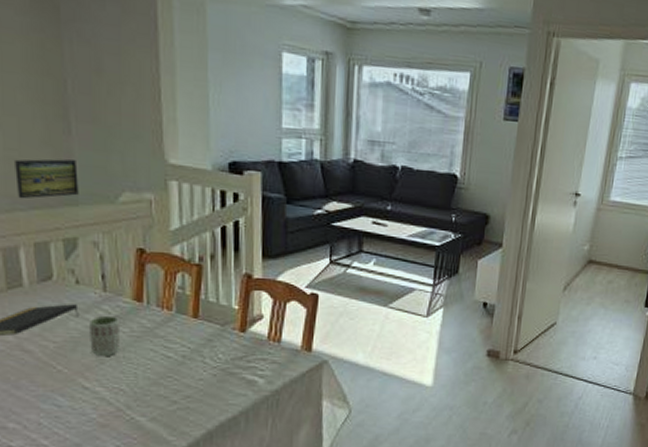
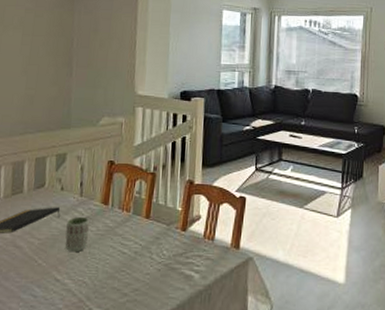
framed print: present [15,158,79,199] -> none [30,93,73,125]

